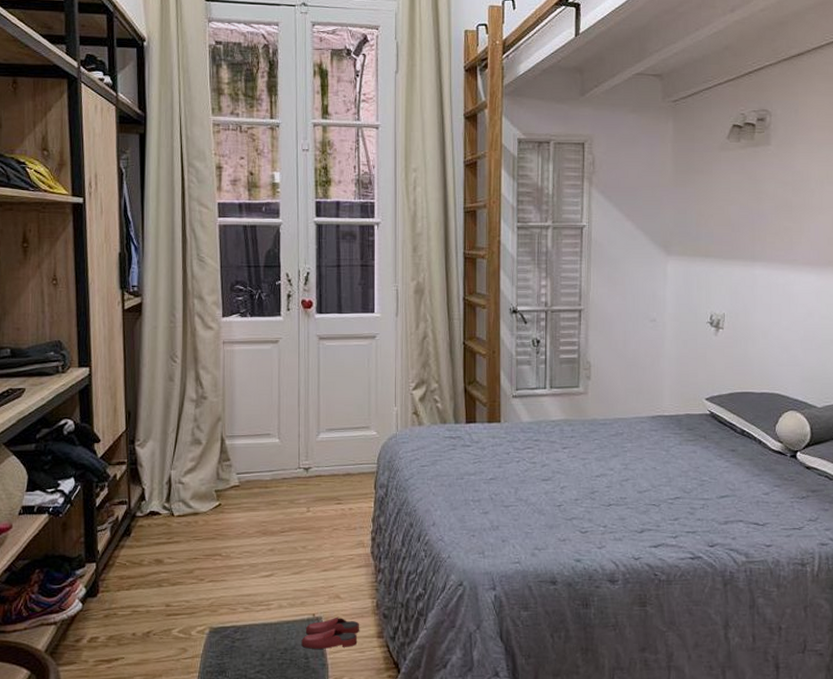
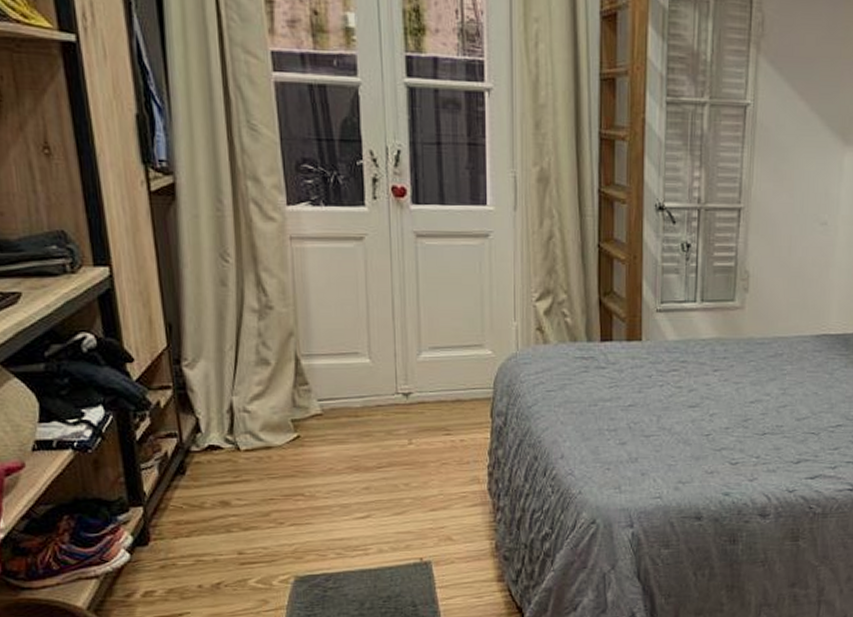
slippers: present [301,616,360,649] -> none [407,560,477,596]

